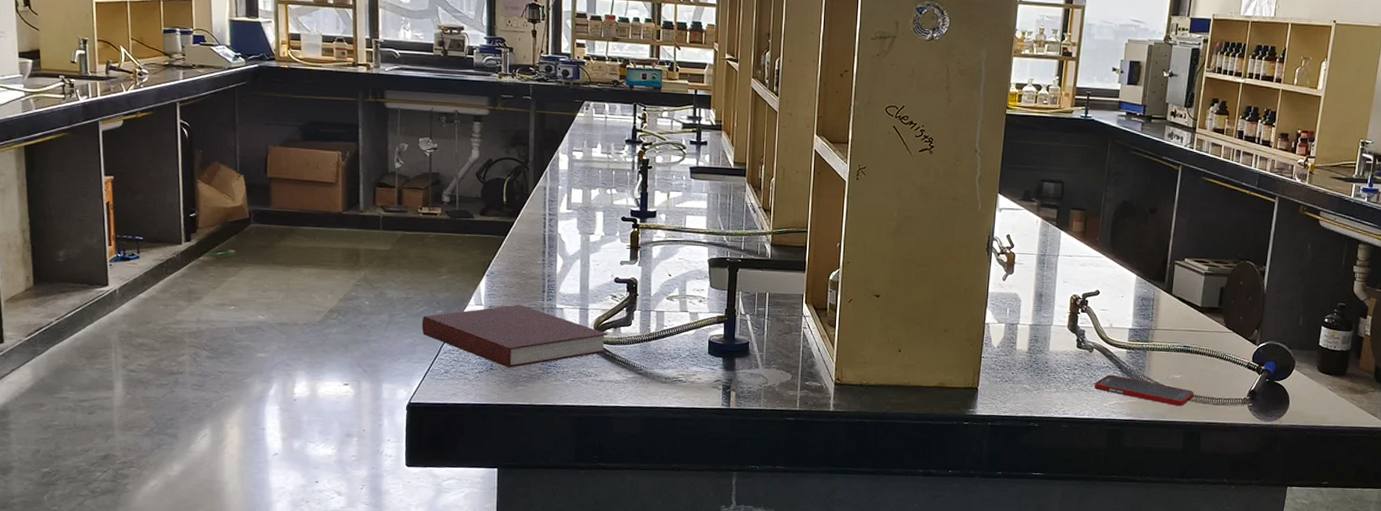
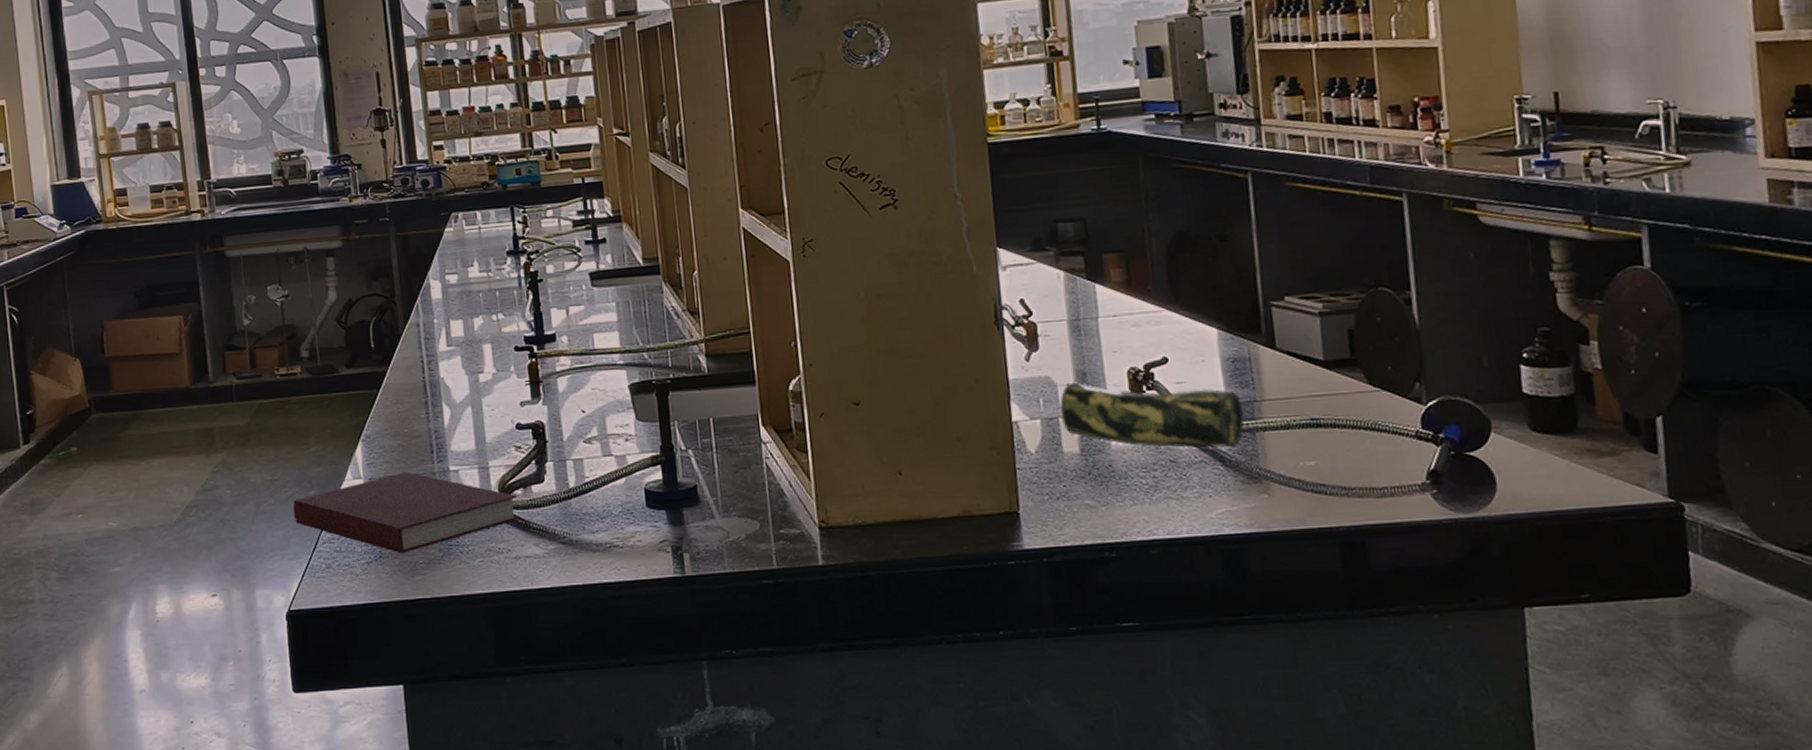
pencil case: none [1019,299,1142,360] -> present [1058,382,1245,448]
cell phone: present [1094,374,1194,407] -> none [1188,471,1343,506]

